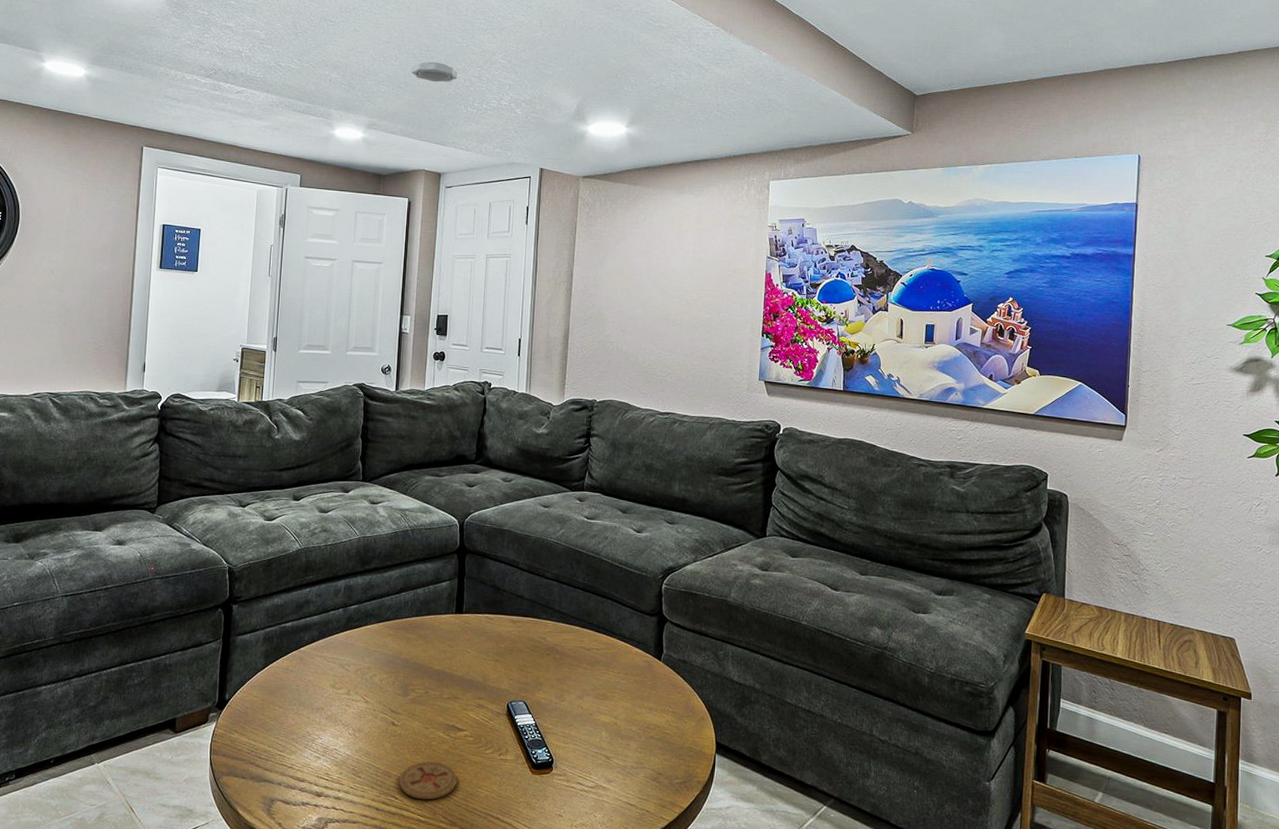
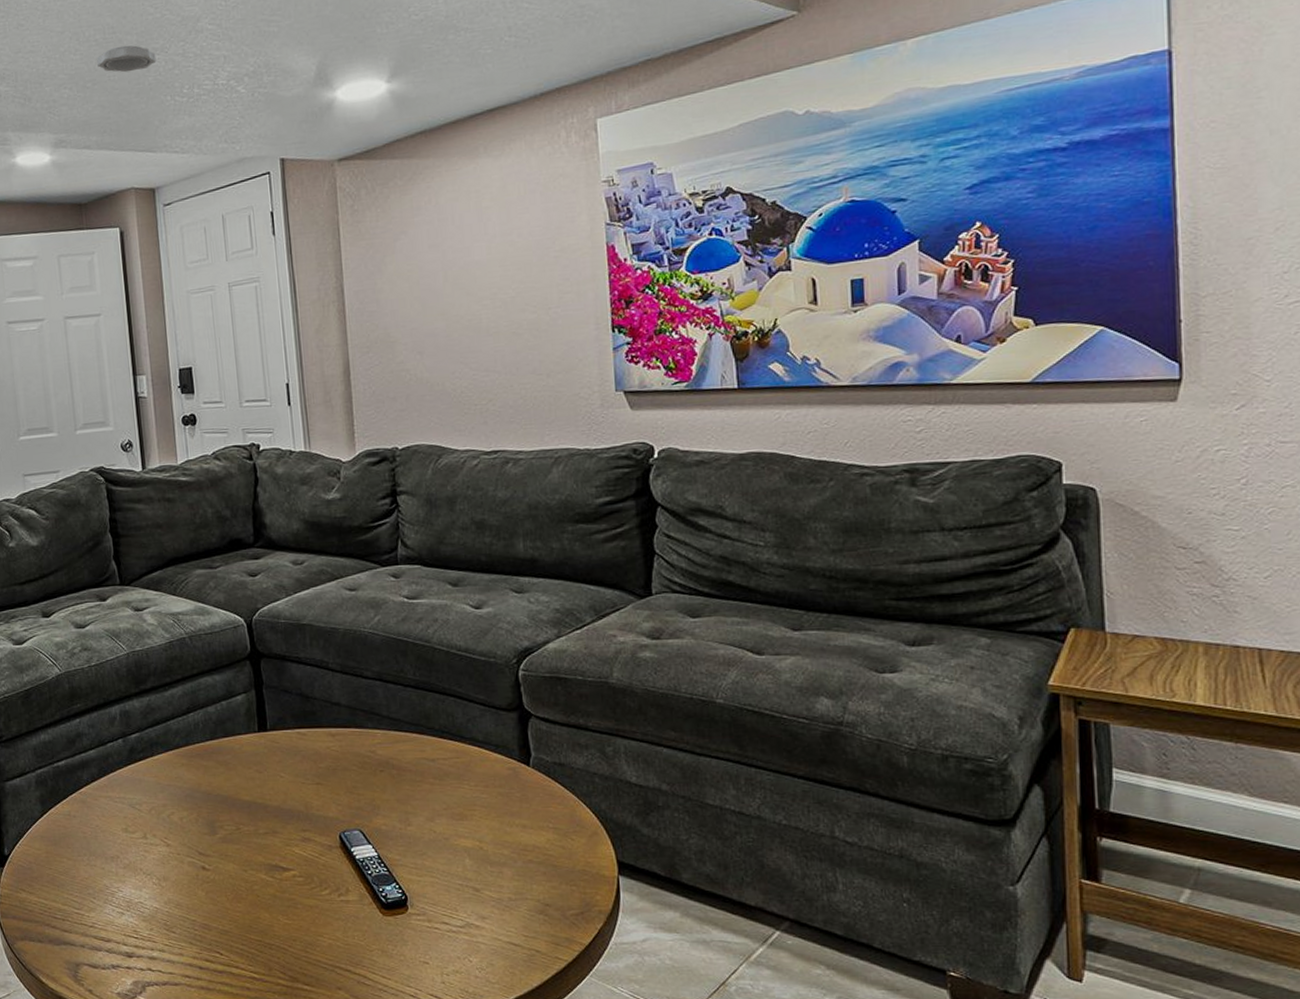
coaster: present [399,761,458,800] -> none [221,908,292,954]

